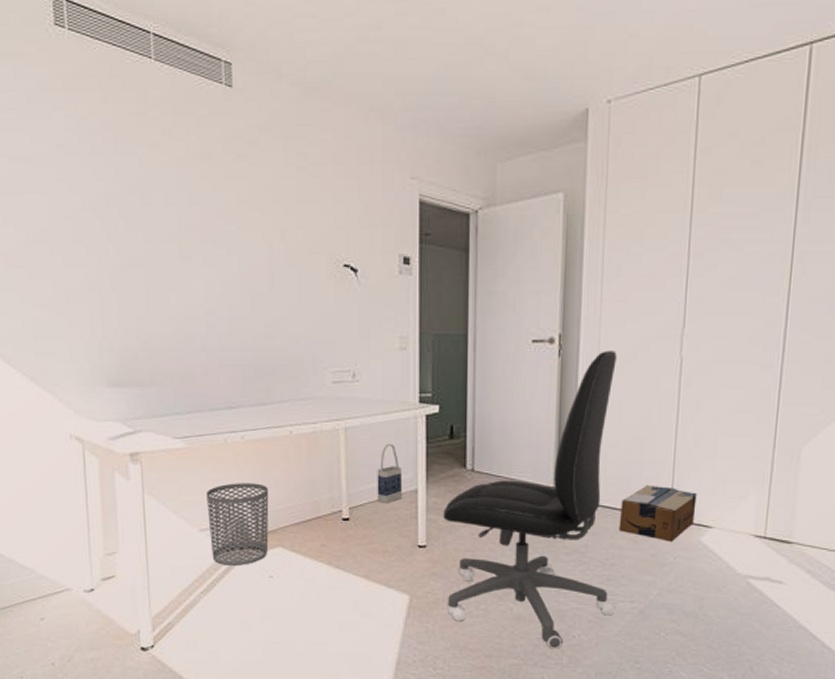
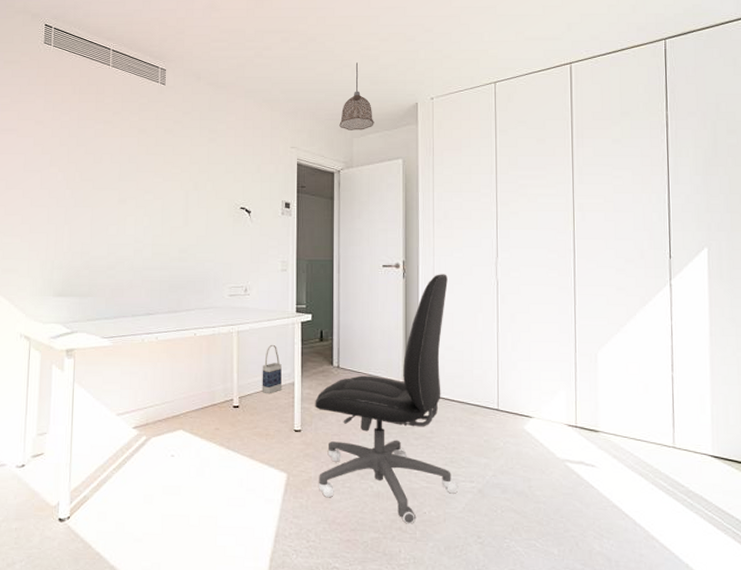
waste bin: present [207,483,269,565] -> none [124,375,175,446]
pendant lamp: none [477,47,527,152] -> present [339,62,374,130]
cardboard box: present [618,484,697,542] -> none [457,381,518,429]

